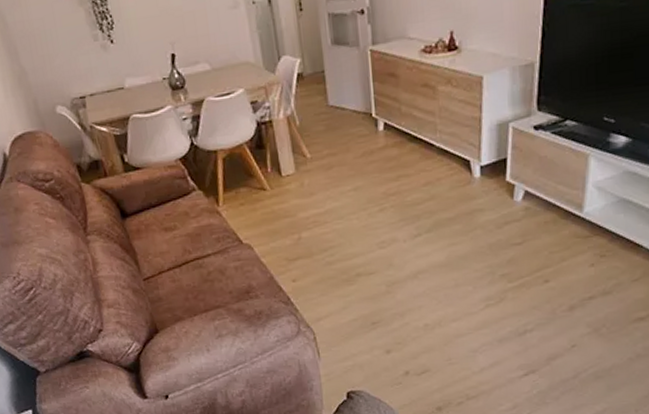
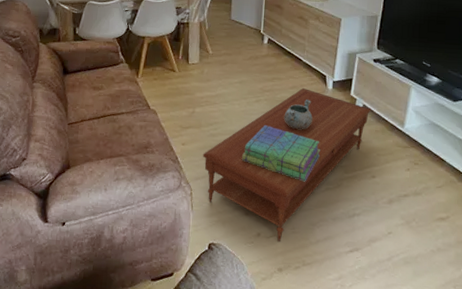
coffee table: none [321,182,535,377] -> present [203,88,370,242]
stack of books: none [372,239,474,302] -> present [242,125,321,182]
decorative bowl: none [419,196,458,237] -> present [284,100,313,129]

